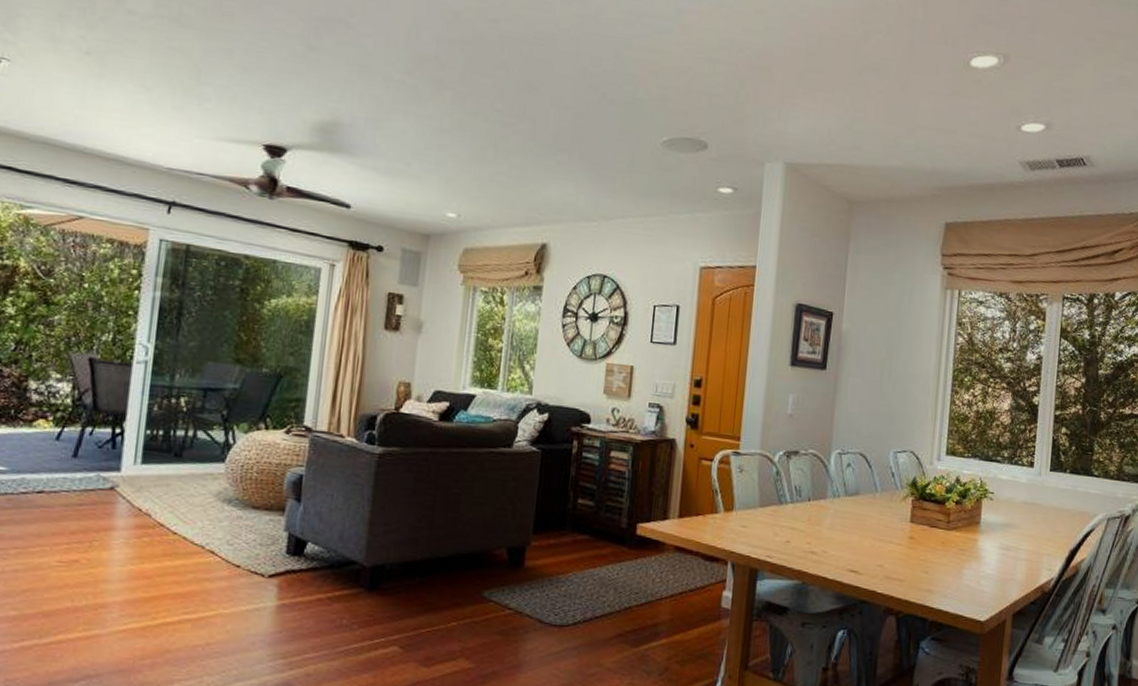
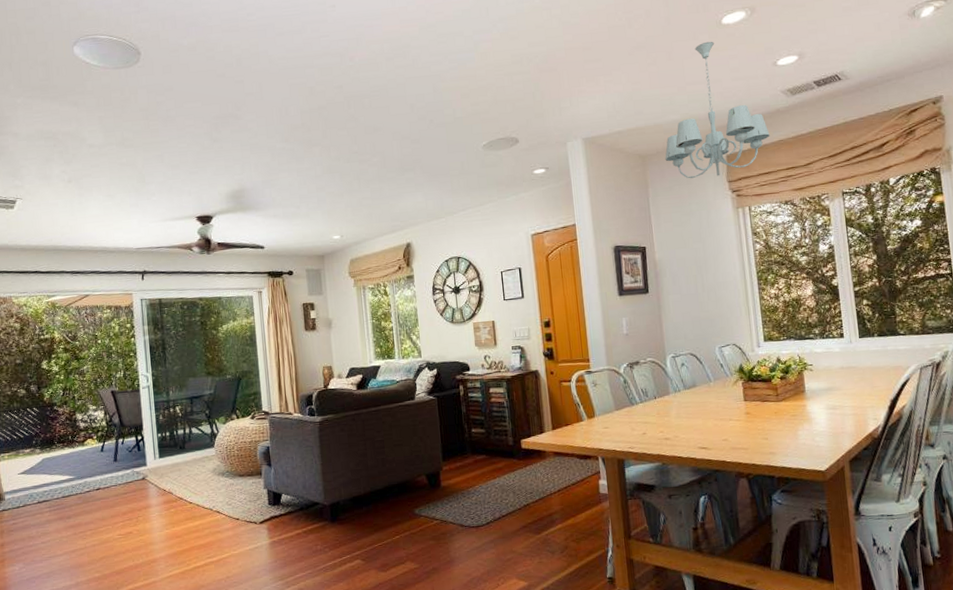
chandelier: none [875,82,998,246] -> present [665,41,770,179]

